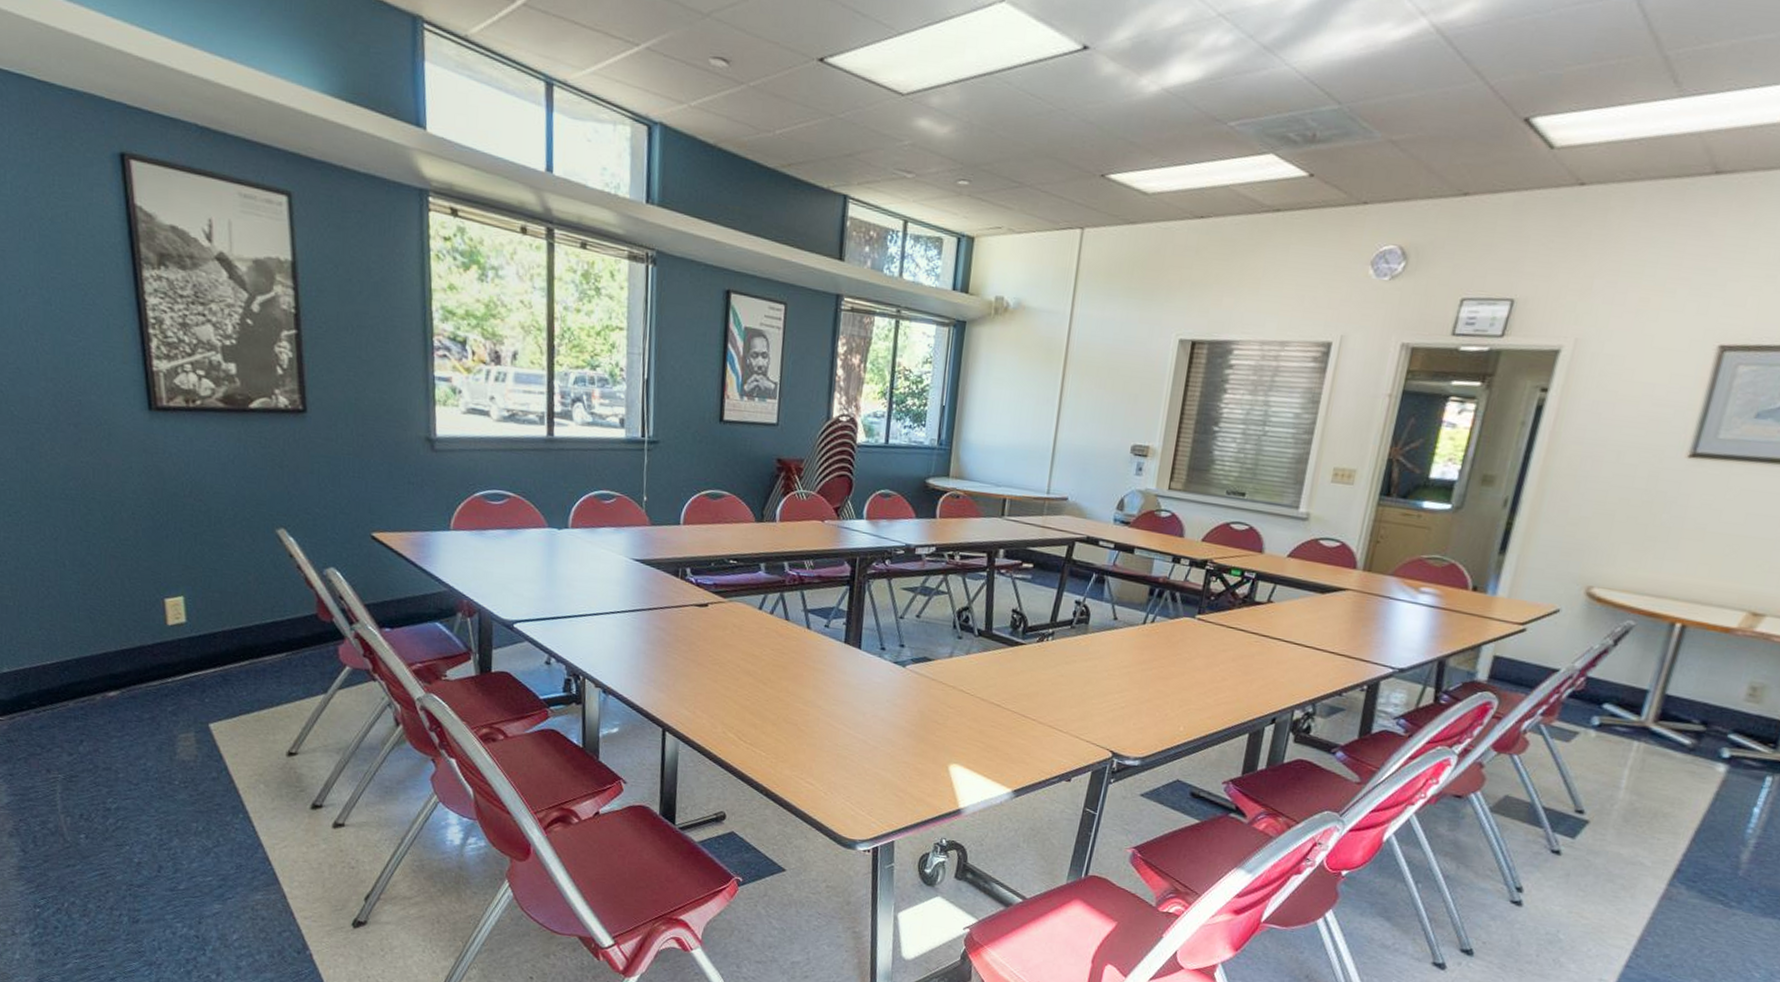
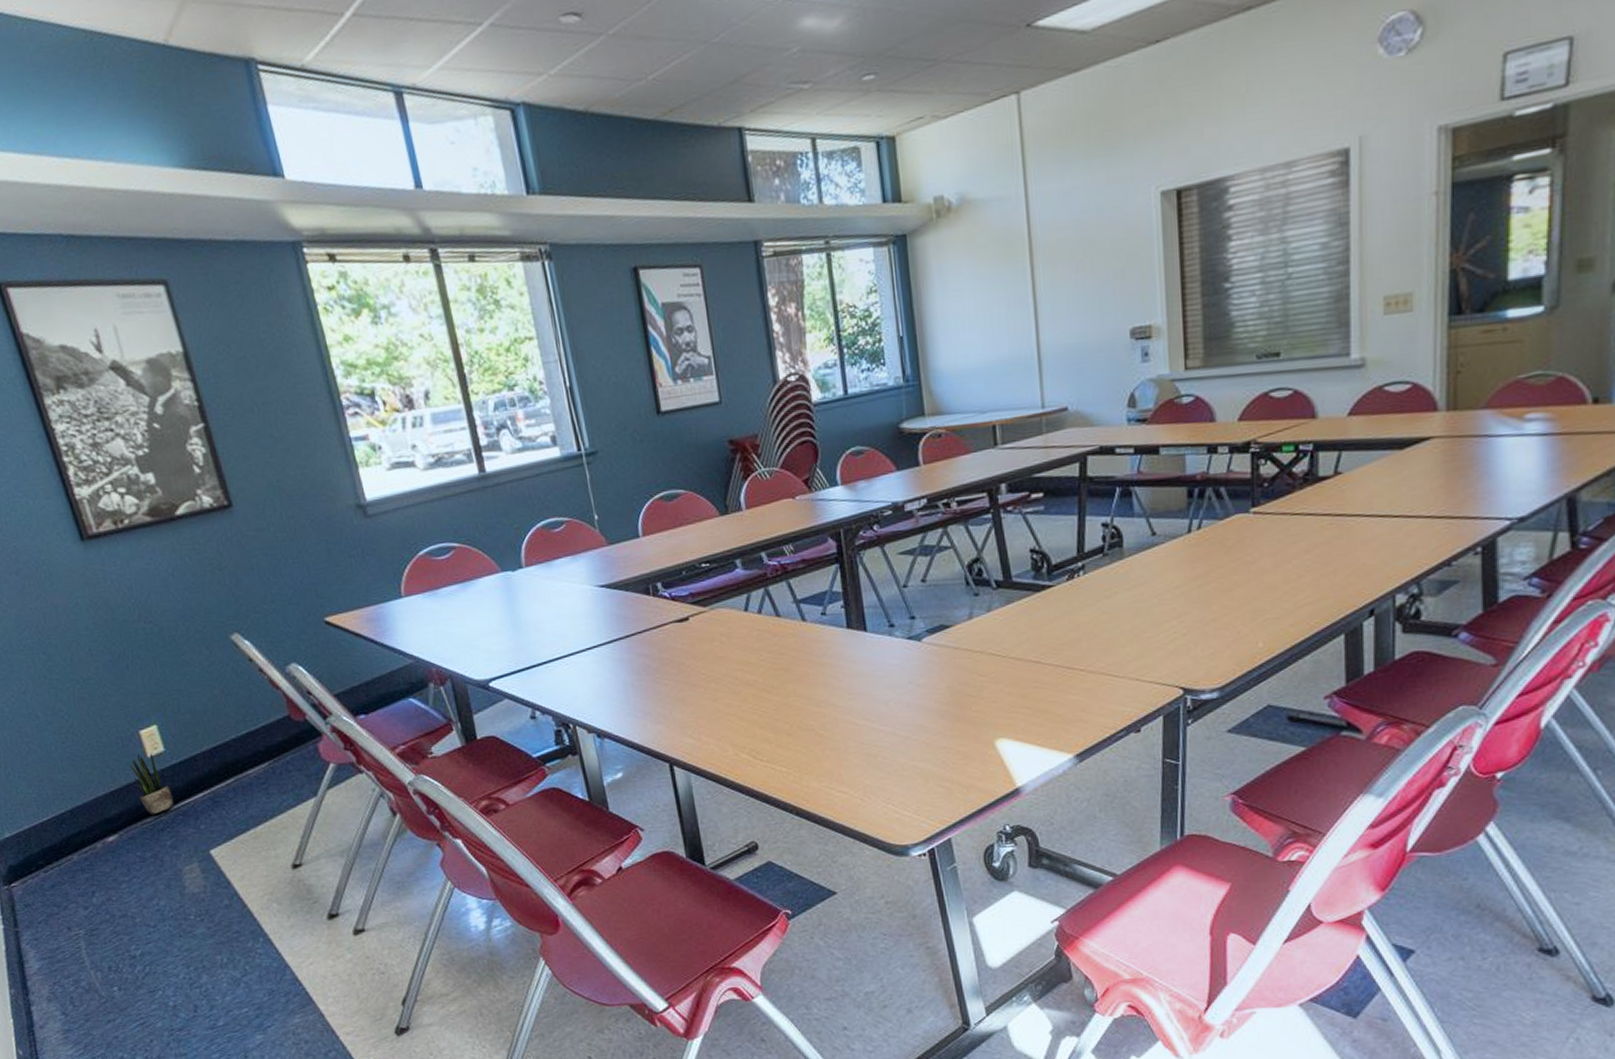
potted plant: none [148,620,184,680] -> present [130,753,174,815]

